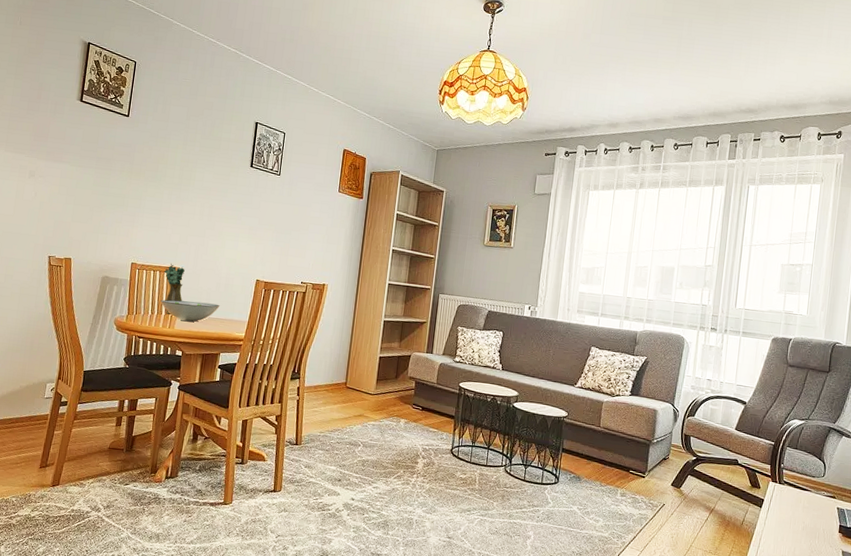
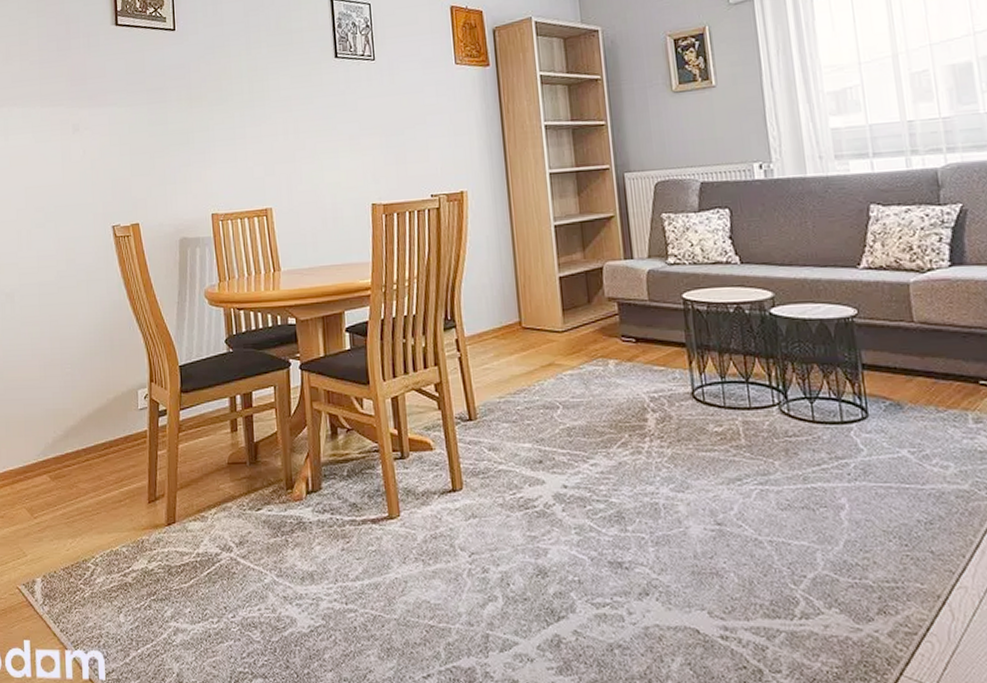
decorative bowl: present [160,300,220,322] -> none [256,246,332,278]
vase: present [164,263,185,314] -> none [254,204,283,272]

